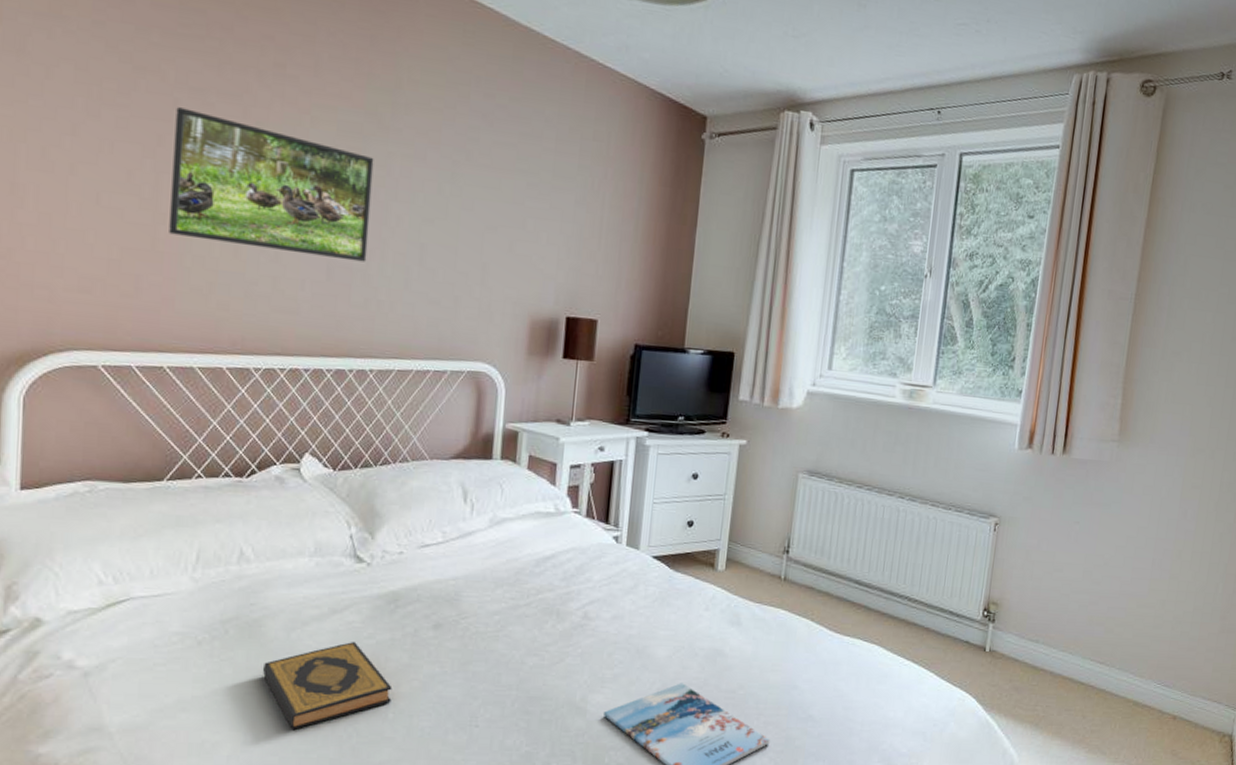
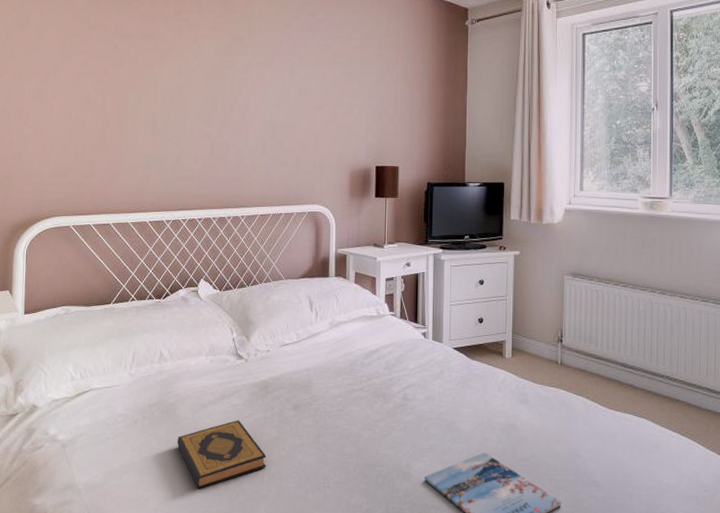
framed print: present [169,107,374,262] -> none [112,49,239,140]

